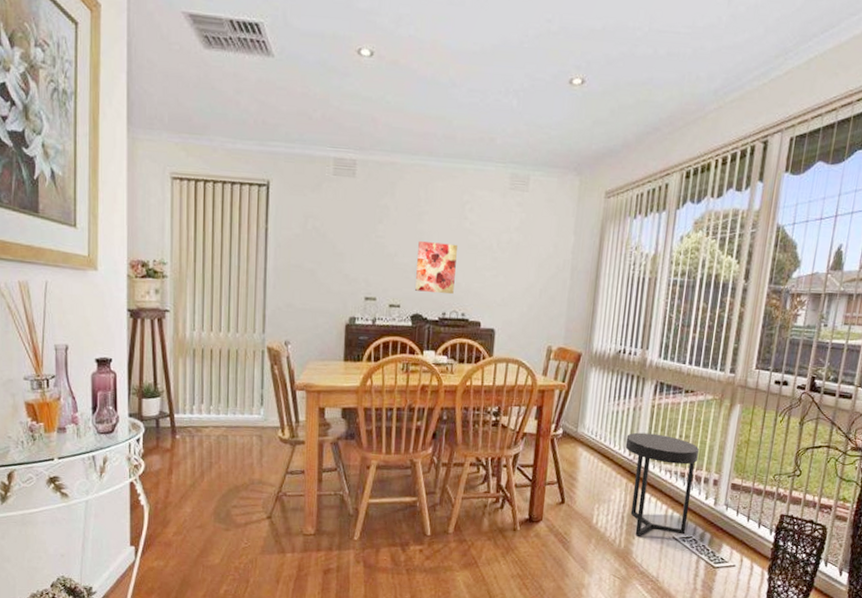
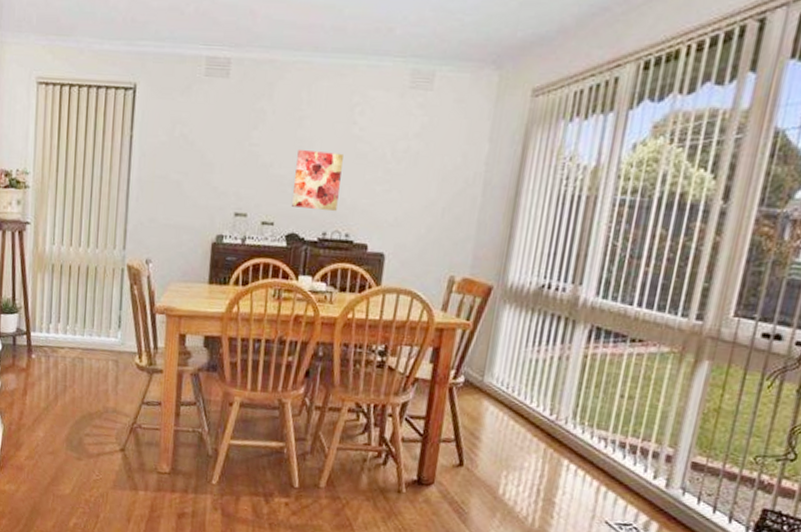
side table: present [625,432,700,536] -> none [545,387,648,520]

